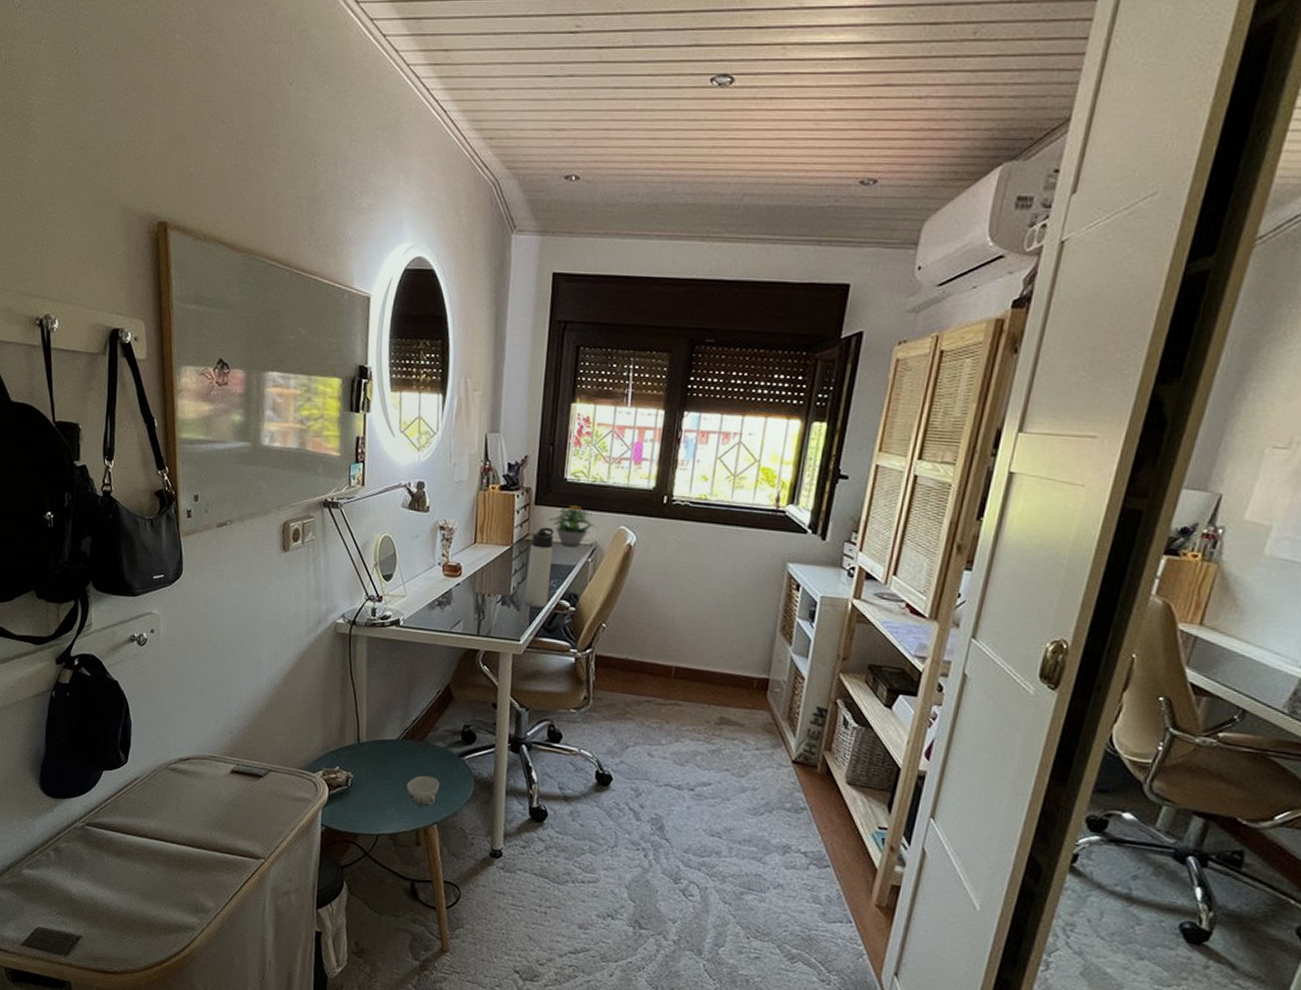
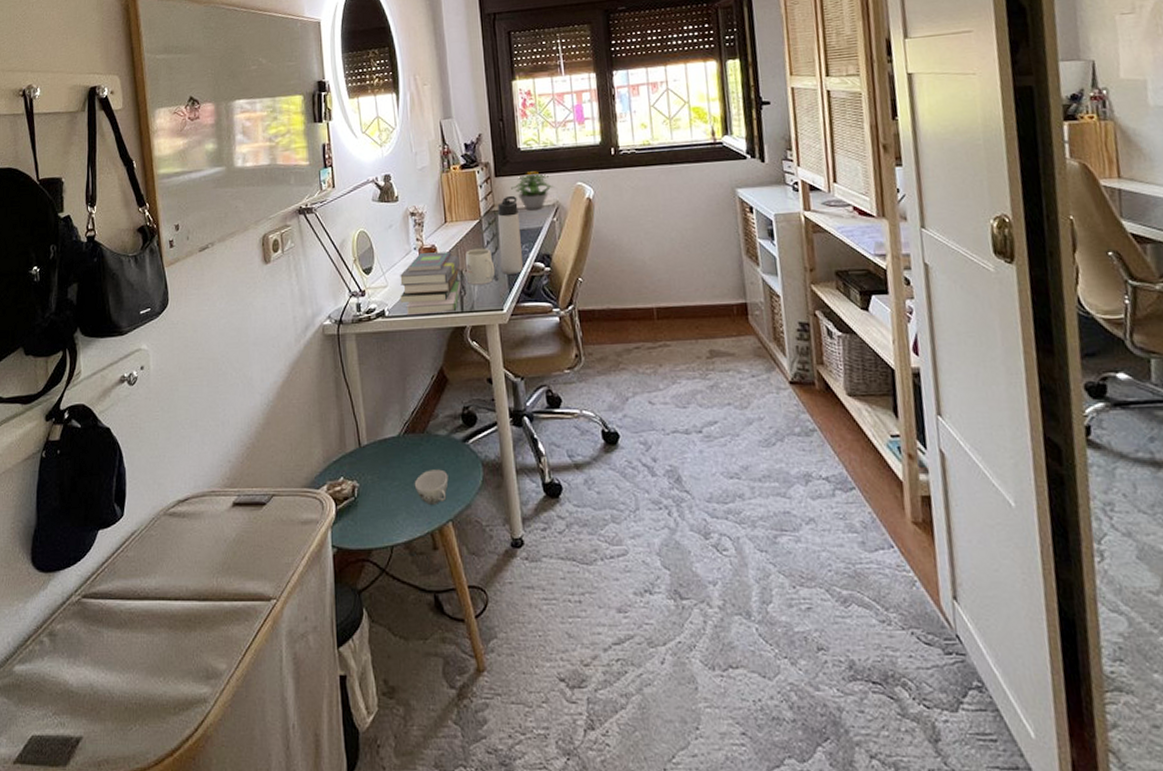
books: none [416,569,484,634] -> present [400,251,461,315]
mug: none [487,574,519,613] -> present [465,248,496,285]

